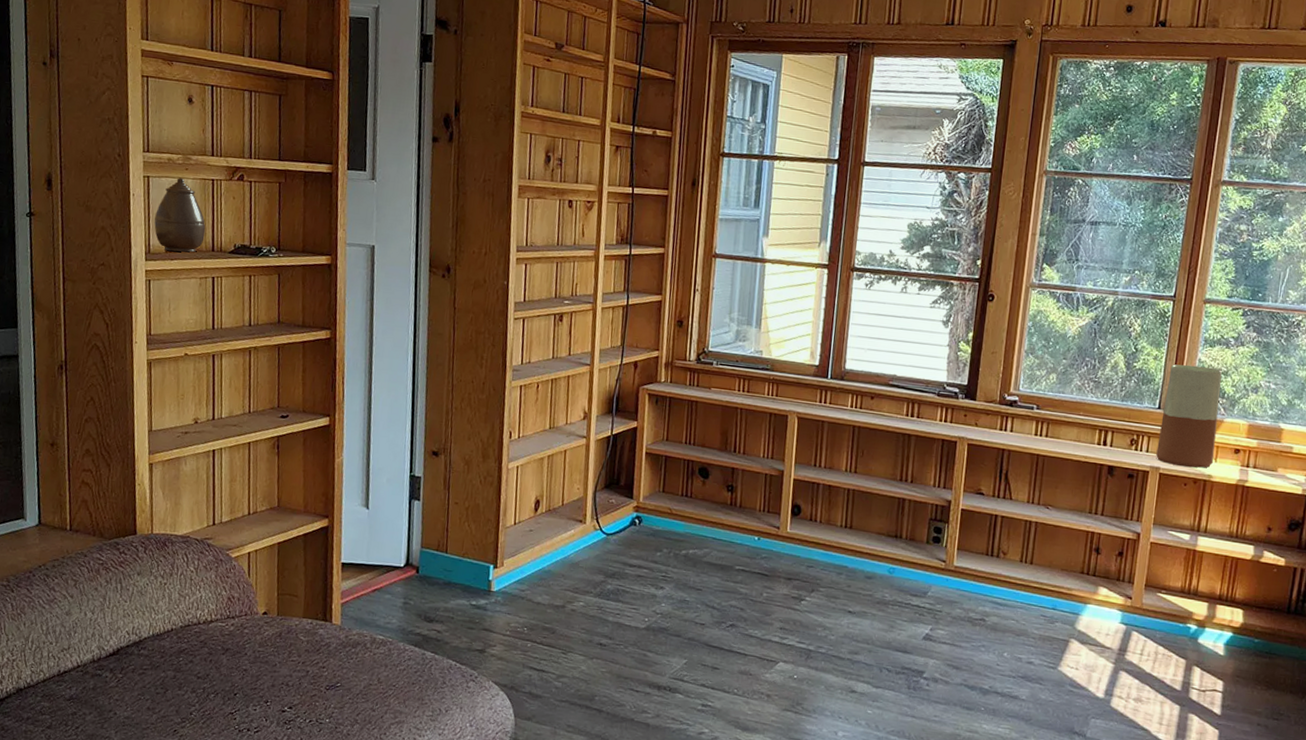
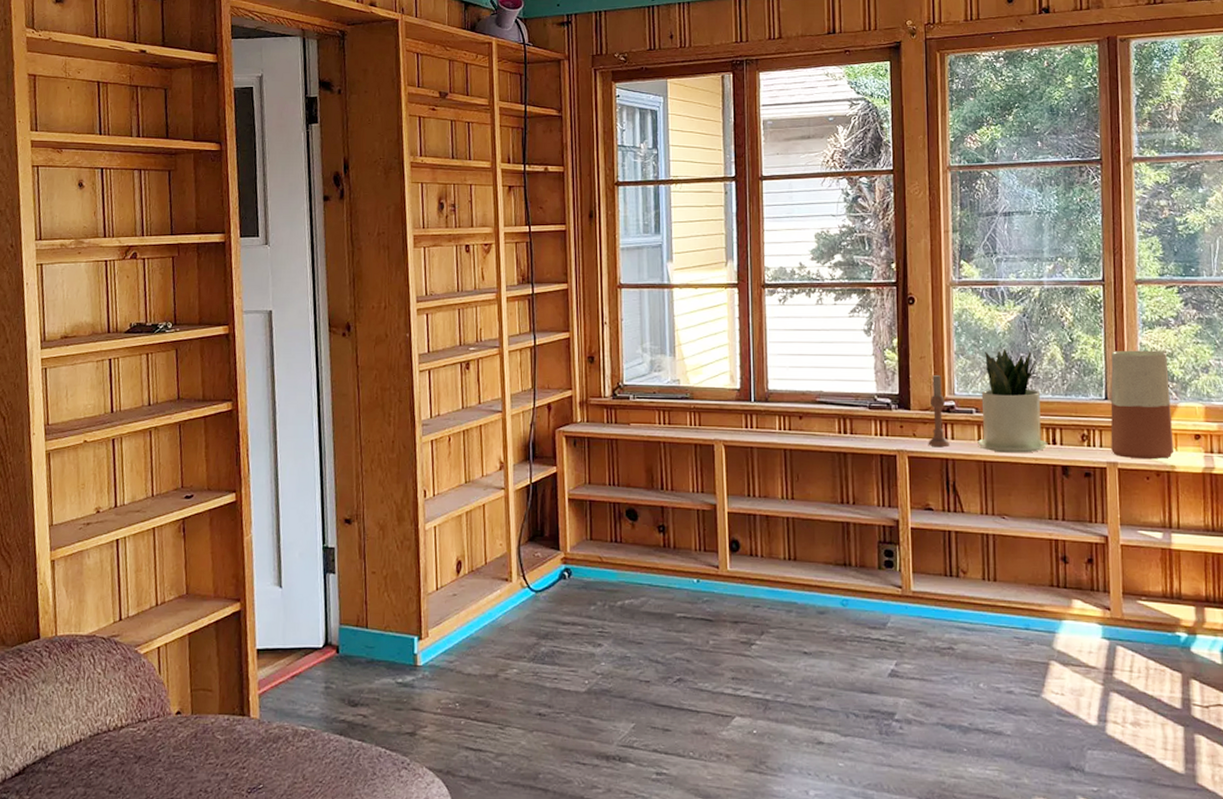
decorative jar: present [154,177,206,253] -> none [48,261,101,337]
candlestick: none [988,370,1009,438] -> present [928,374,950,446]
planter: none [1033,352,1102,451] -> present [976,349,1048,453]

